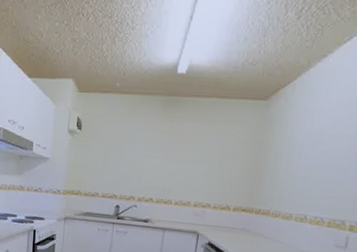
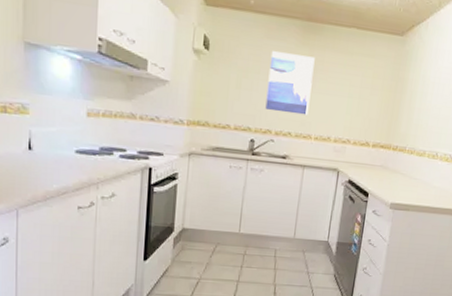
wall art: none [129,126,176,182] -> present [265,51,315,115]

